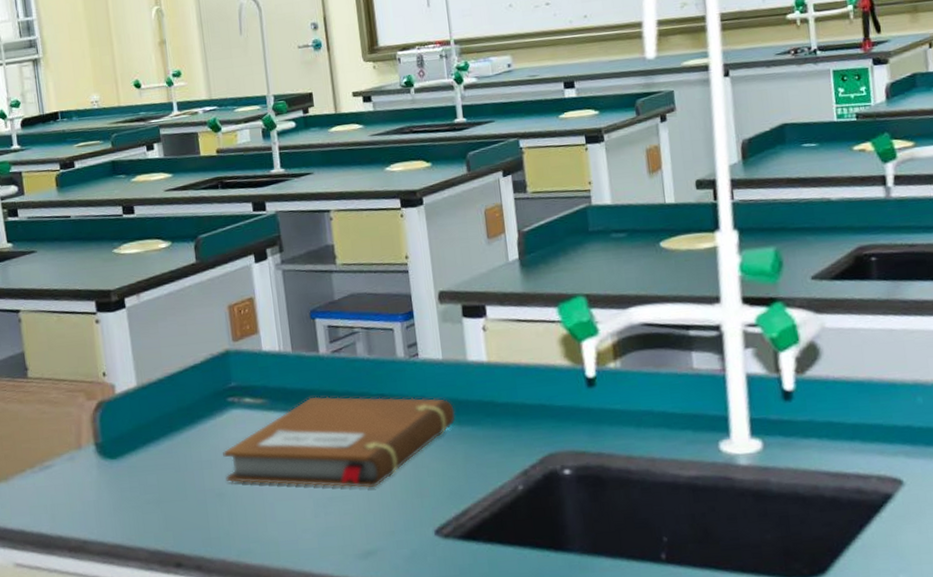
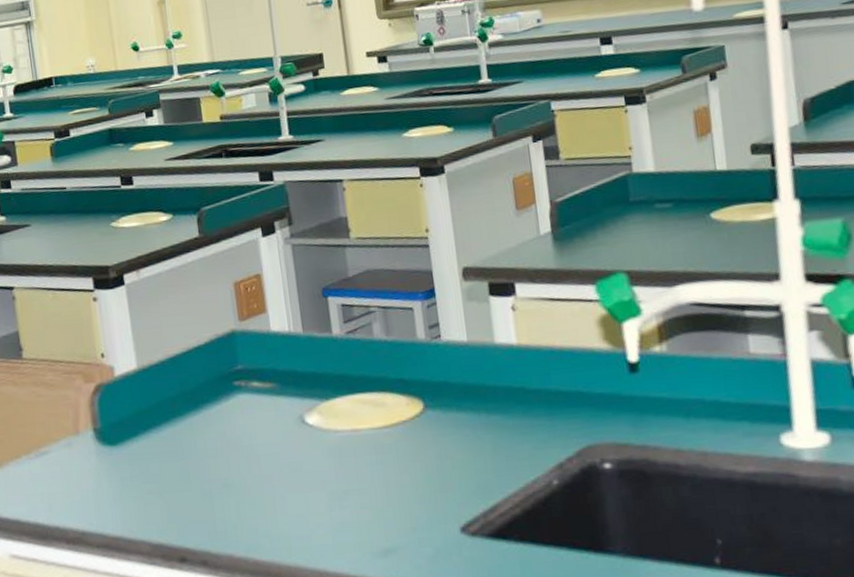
notebook: present [223,396,456,489] -> none [229,381,483,481]

